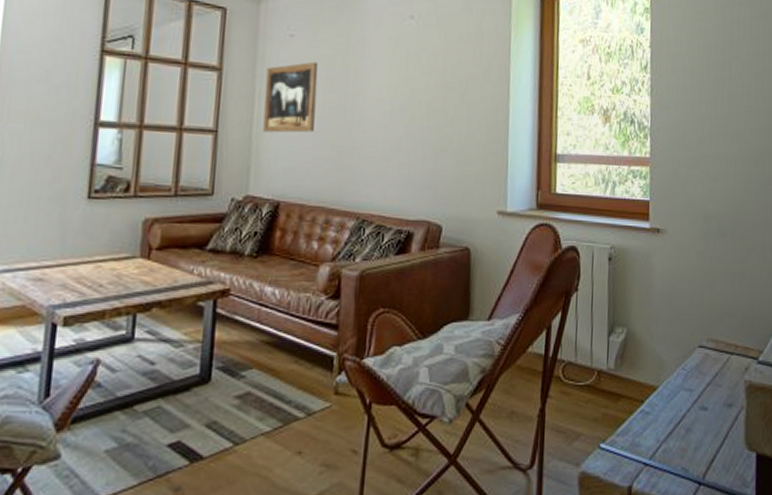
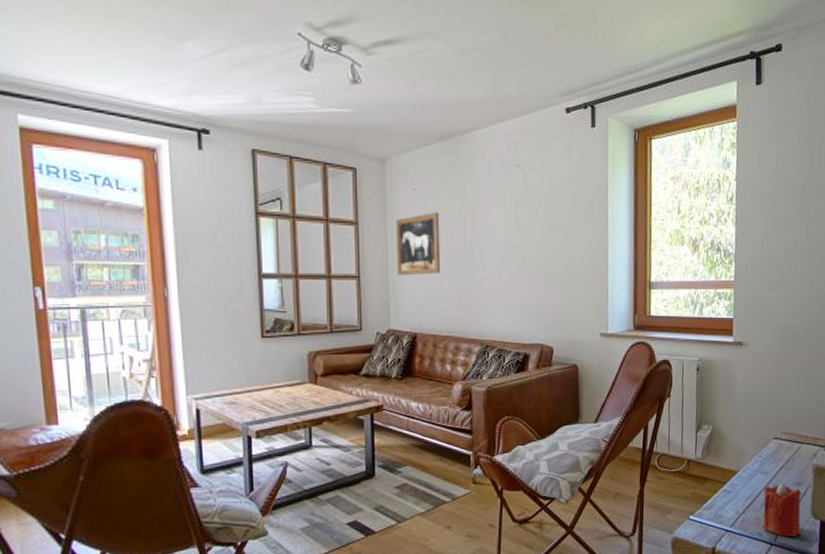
candle: none [688,403,733,475] -> present [763,483,802,538]

